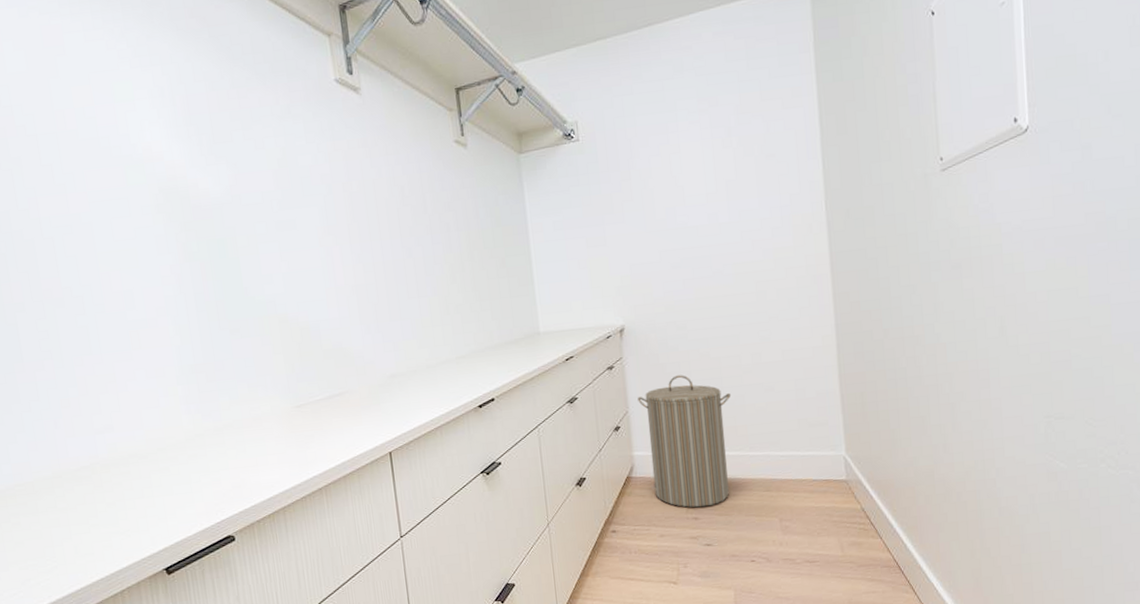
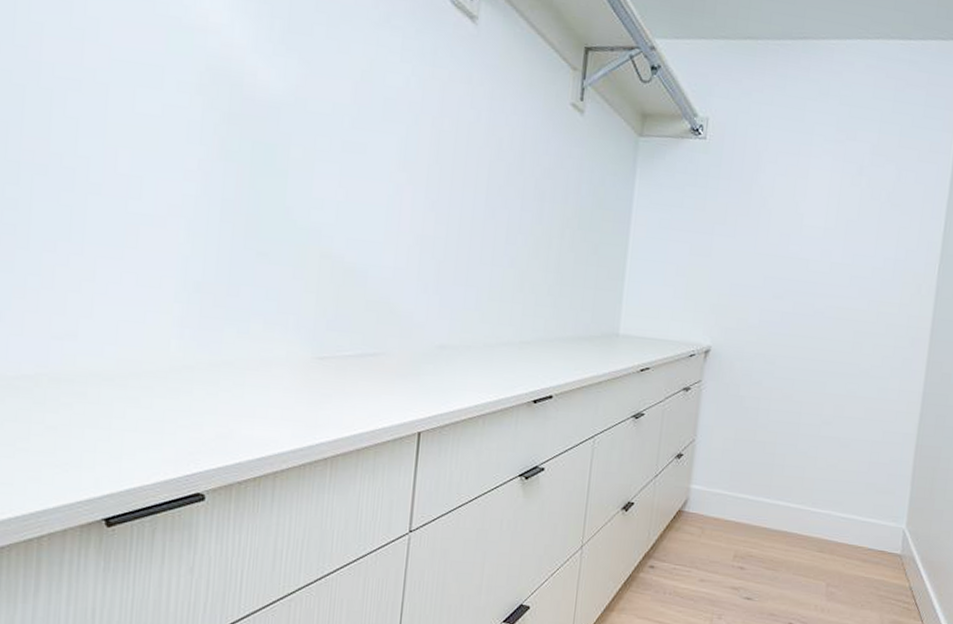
laundry hamper: present [637,375,732,508] -> none [704,411,806,558]

